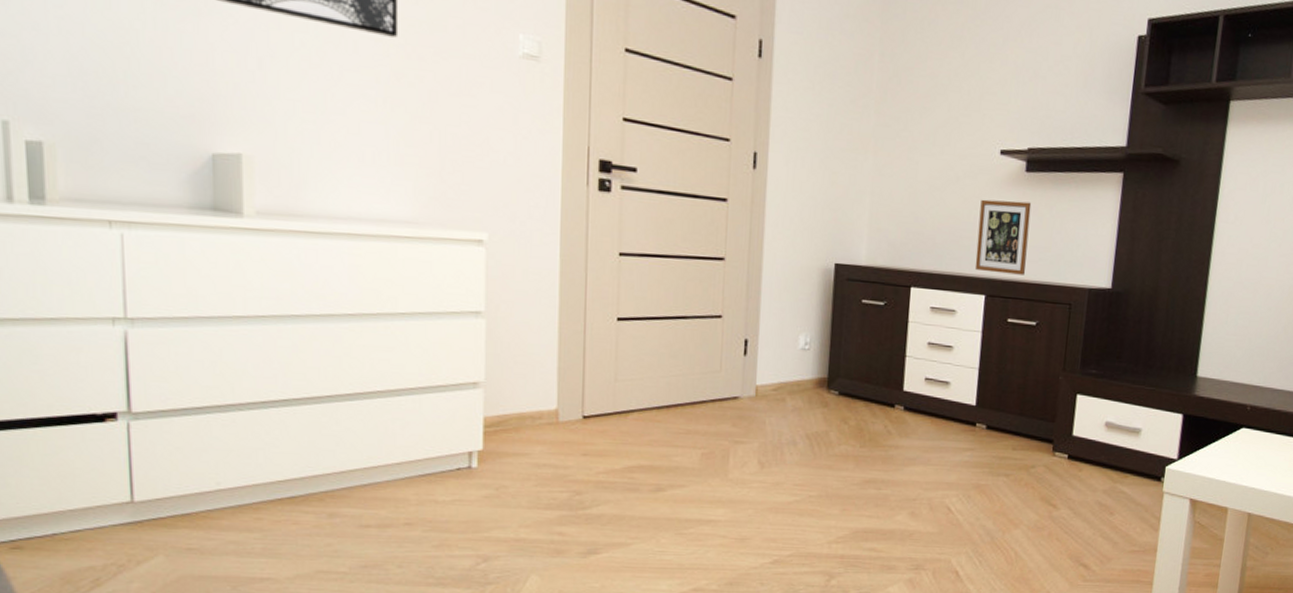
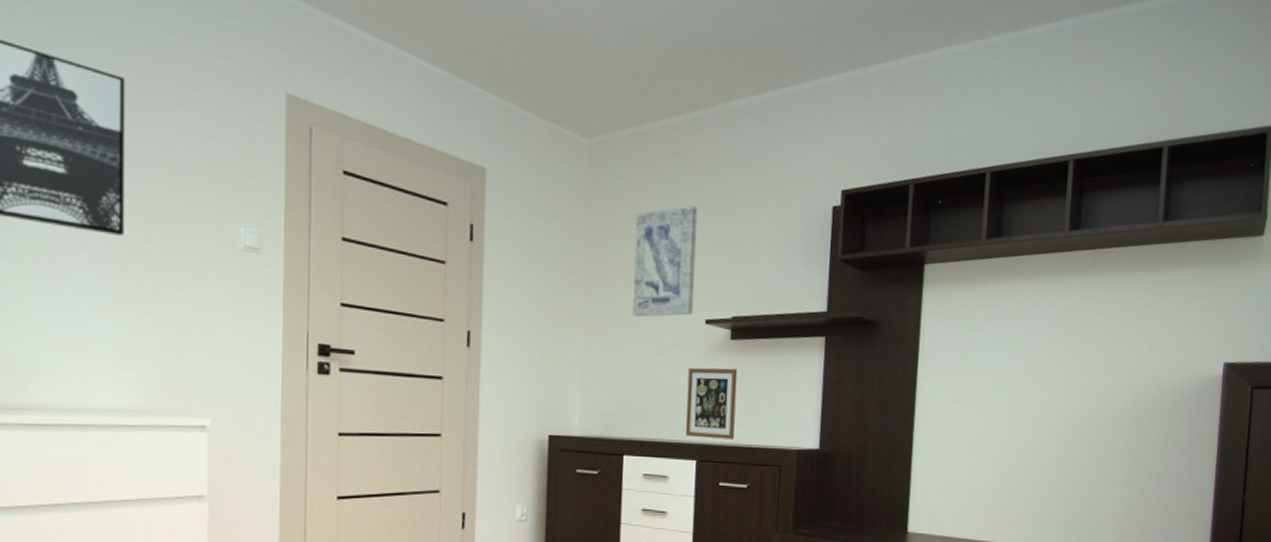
wall art: none [925,28,997,145] -> present [632,205,698,317]

